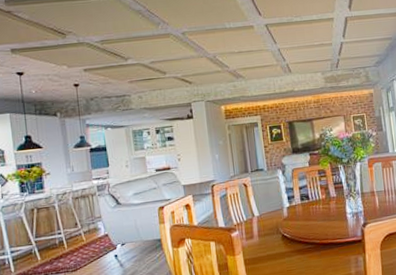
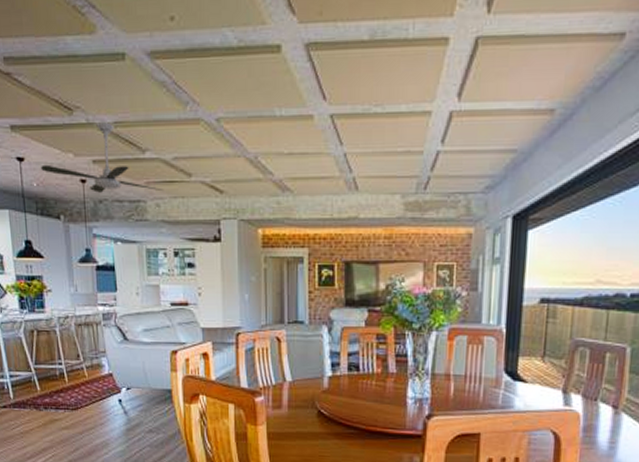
ceiling fan: none [39,41,145,93] -> present [41,122,164,193]

